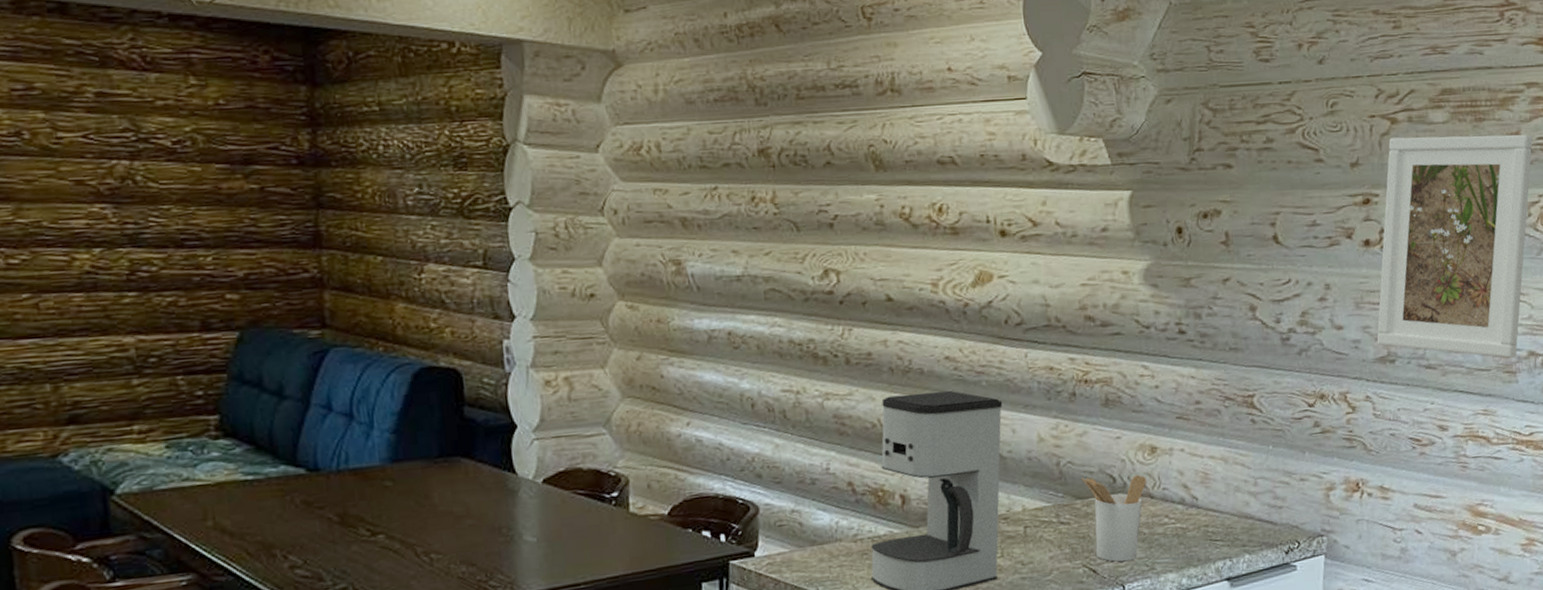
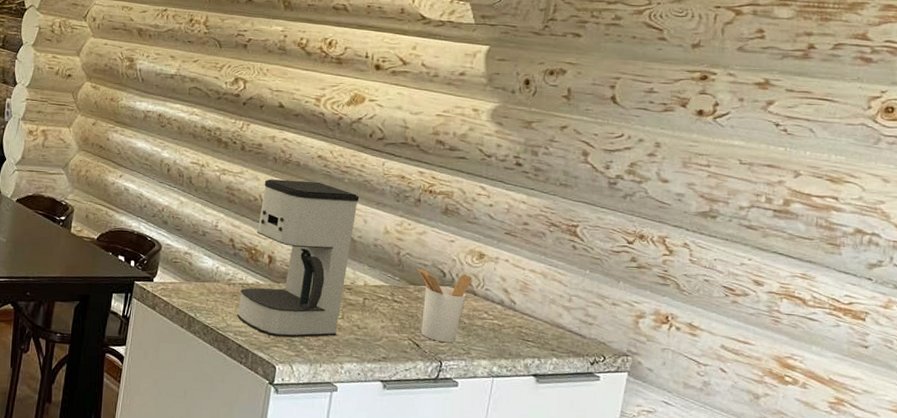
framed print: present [1377,134,1533,358] -> none [700,27,879,232]

